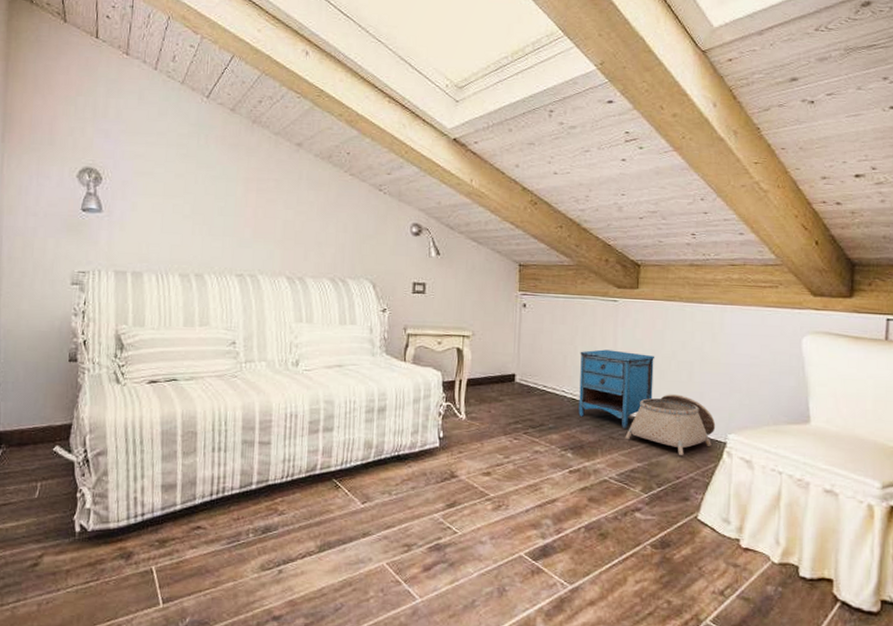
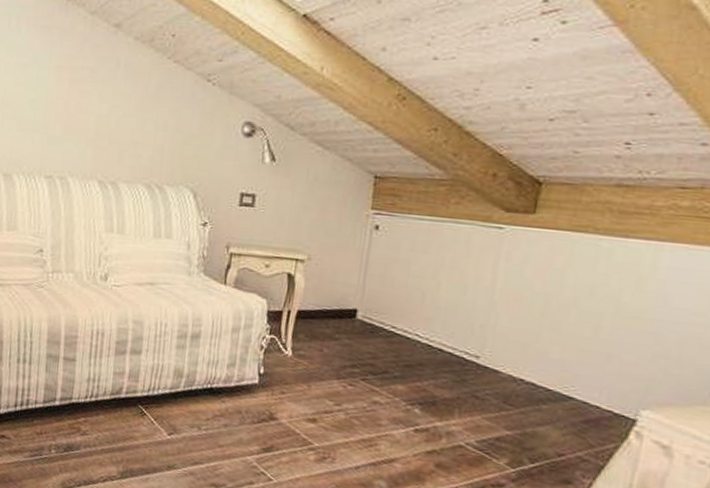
nightstand: present [578,349,655,429] -> none [434,288,548,388]
basket: present [625,394,716,455] -> none [493,351,625,429]

